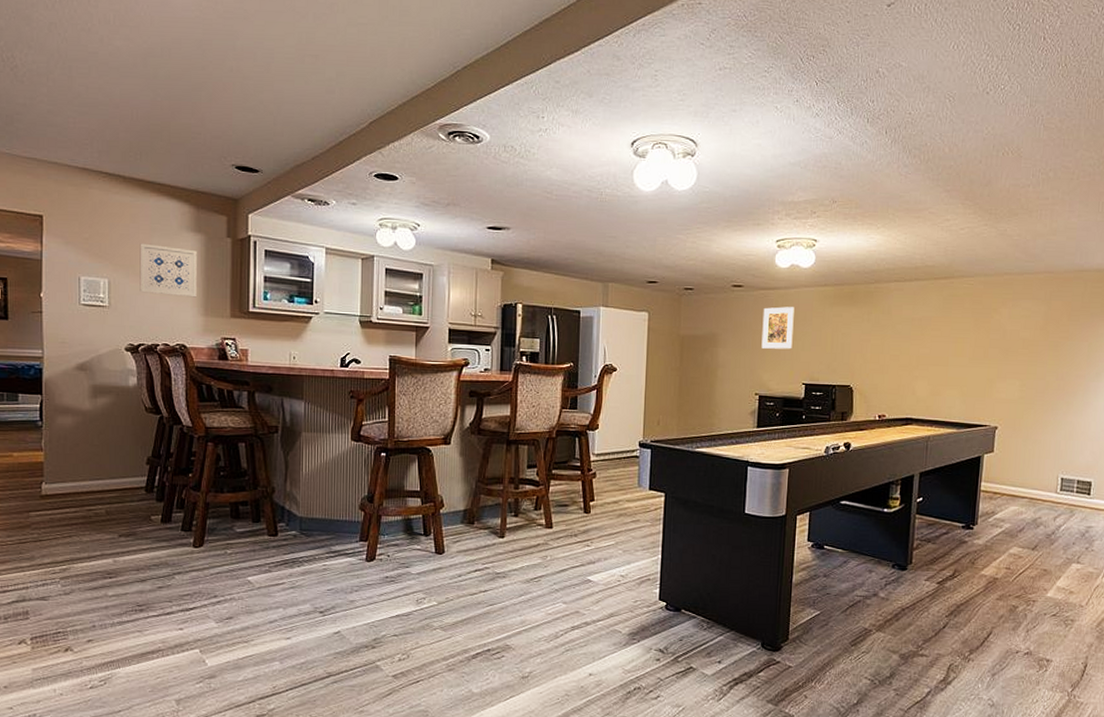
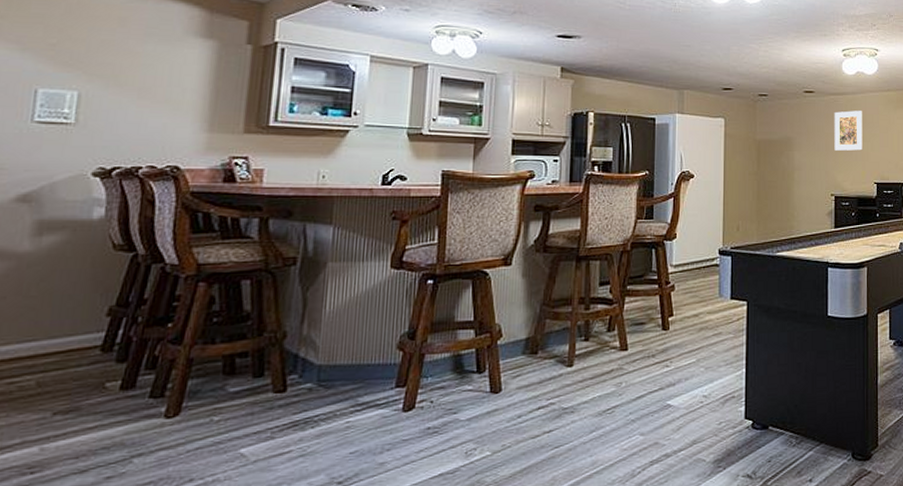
wall art: present [140,243,197,298] -> none [121,50,206,111]

